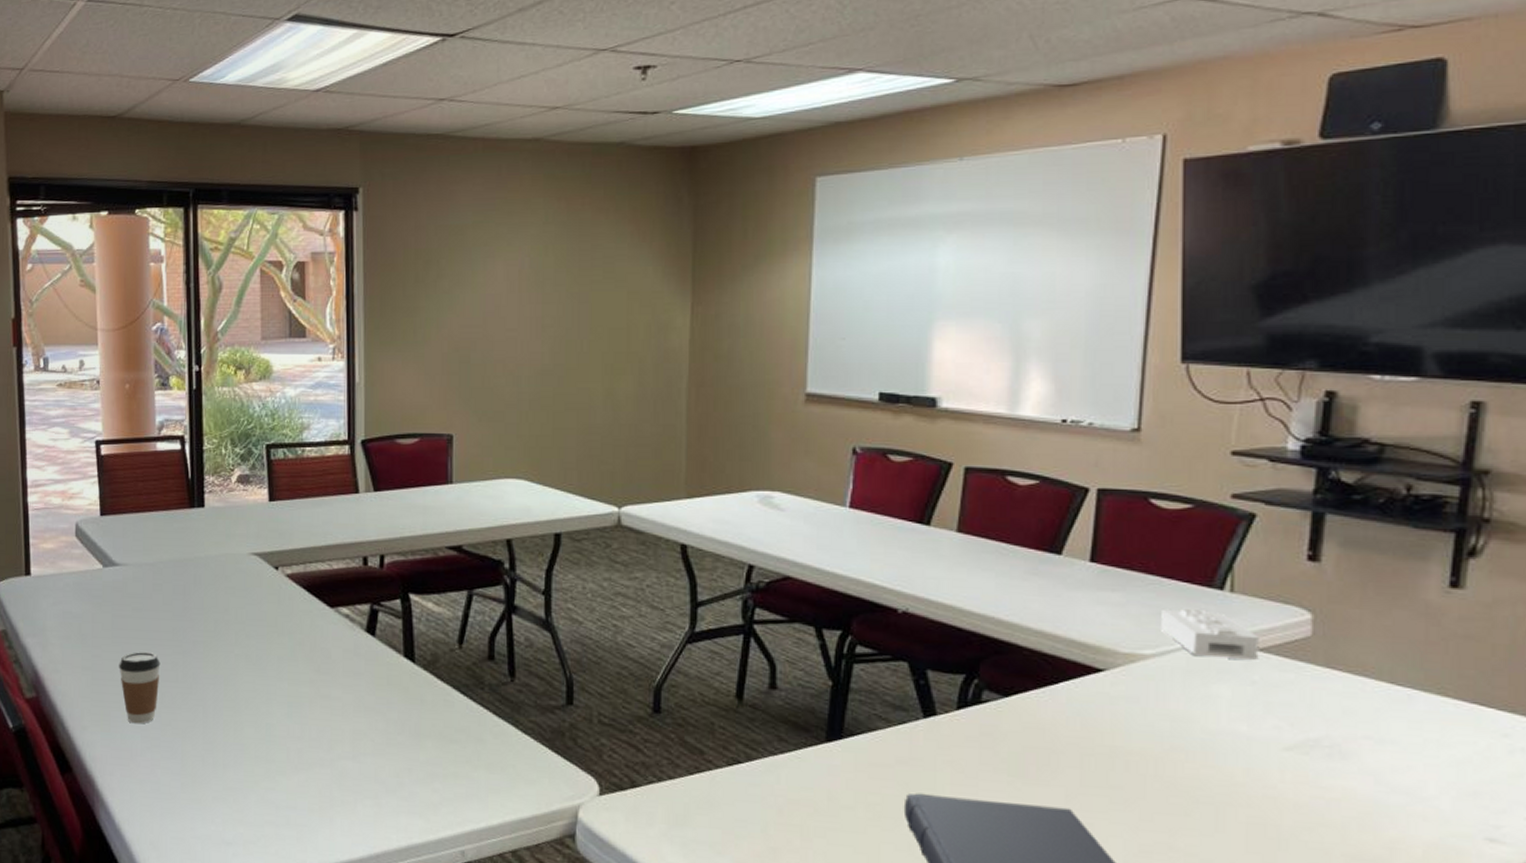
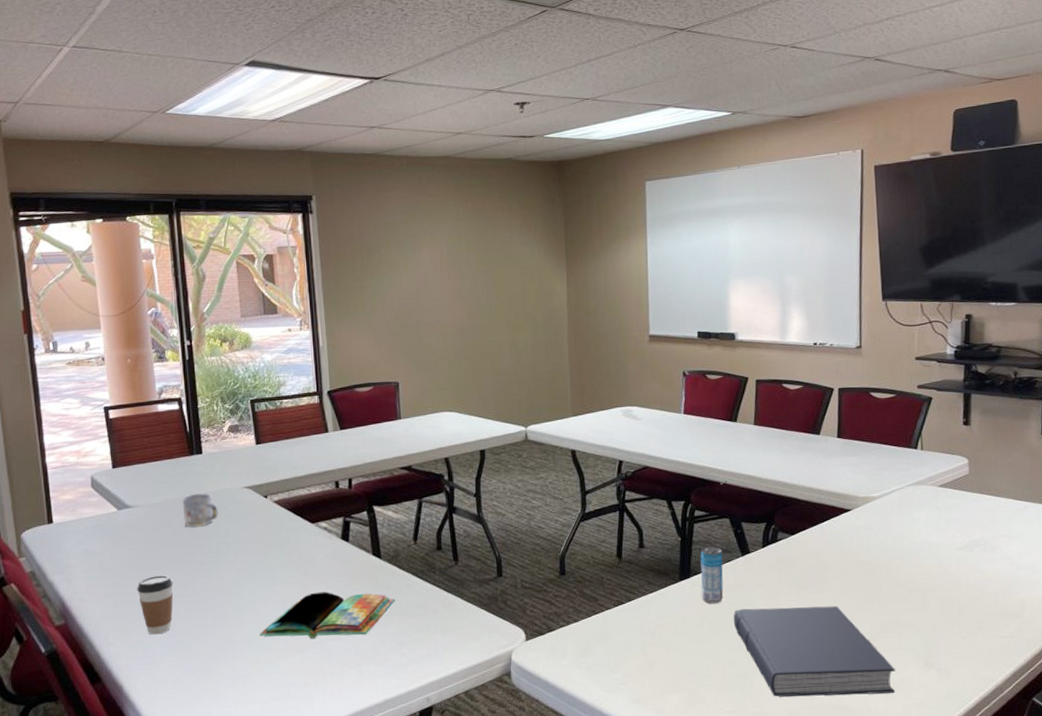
mug: none [177,556,220,597] -> present [182,493,219,527]
book: none [257,696,430,759] -> present [259,592,396,639]
beverage can: none [858,699,894,781] -> present [700,547,724,604]
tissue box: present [1161,608,1259,660] -> none [882,463,940,495]

